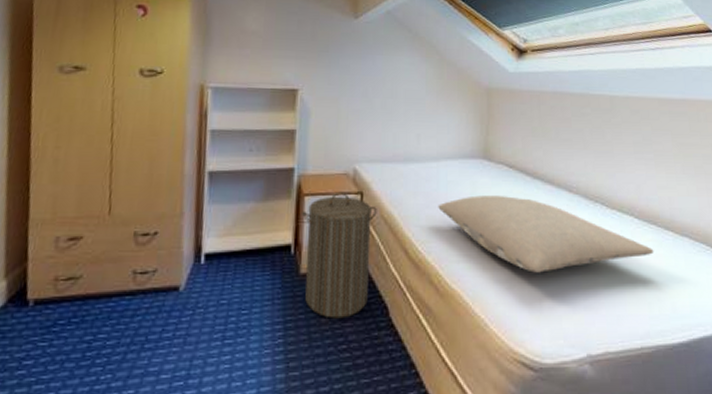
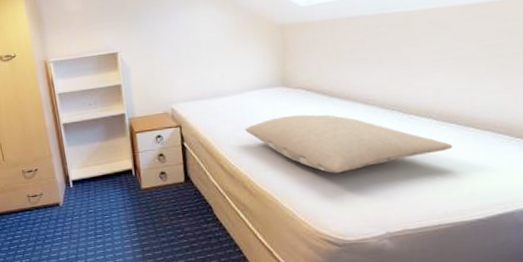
laundry hamper: present [301,191,377,319] -> none [135,127,196,217]

